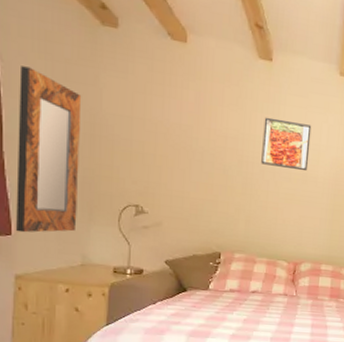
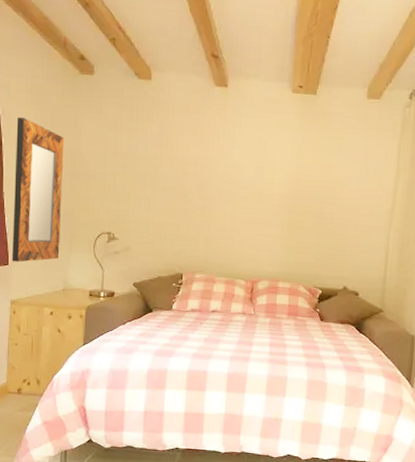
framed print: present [261,117,312,171] -> none [219,140,266,190]

